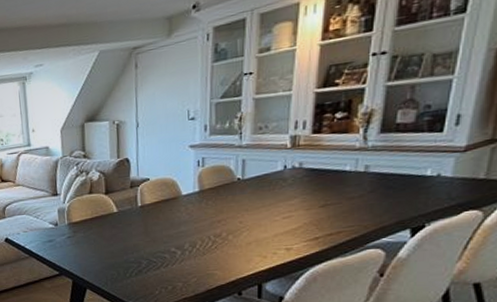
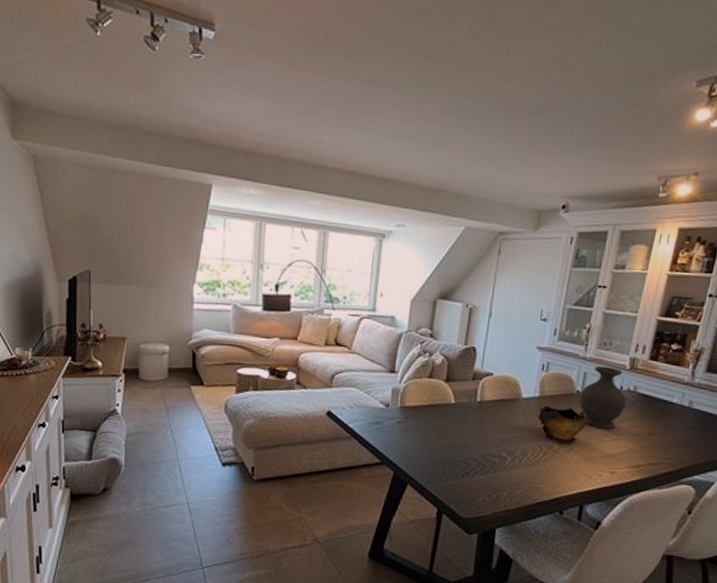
decorative bowl: none [200,195,253,229] -> present [537,405,587,443]
vase: none [242,149,293,210] -> present [579,365,627,429]

